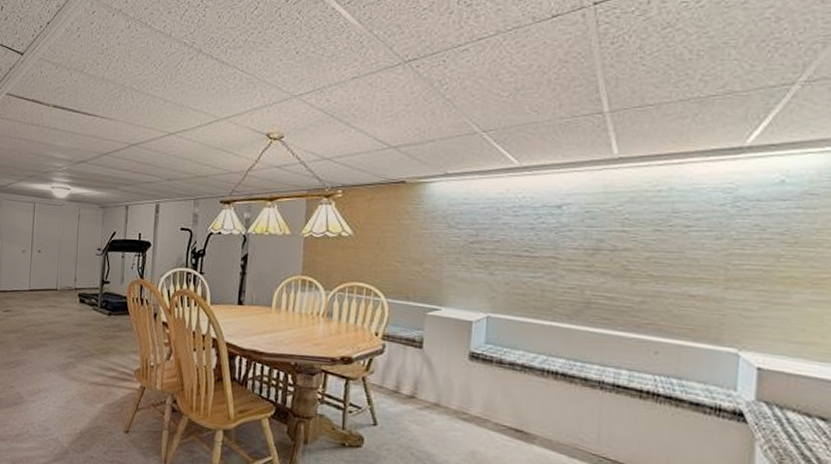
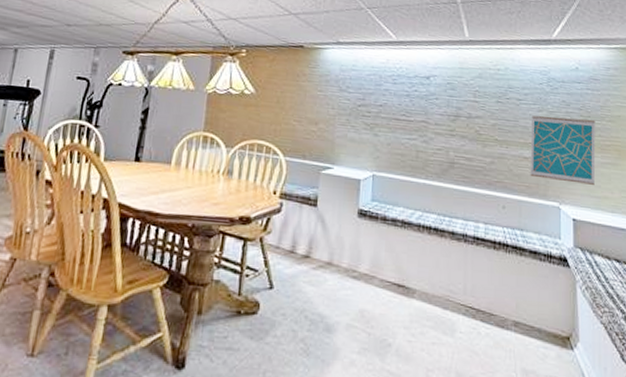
wall art: none [696,245,806,328] -> present [530,116,596,185]

